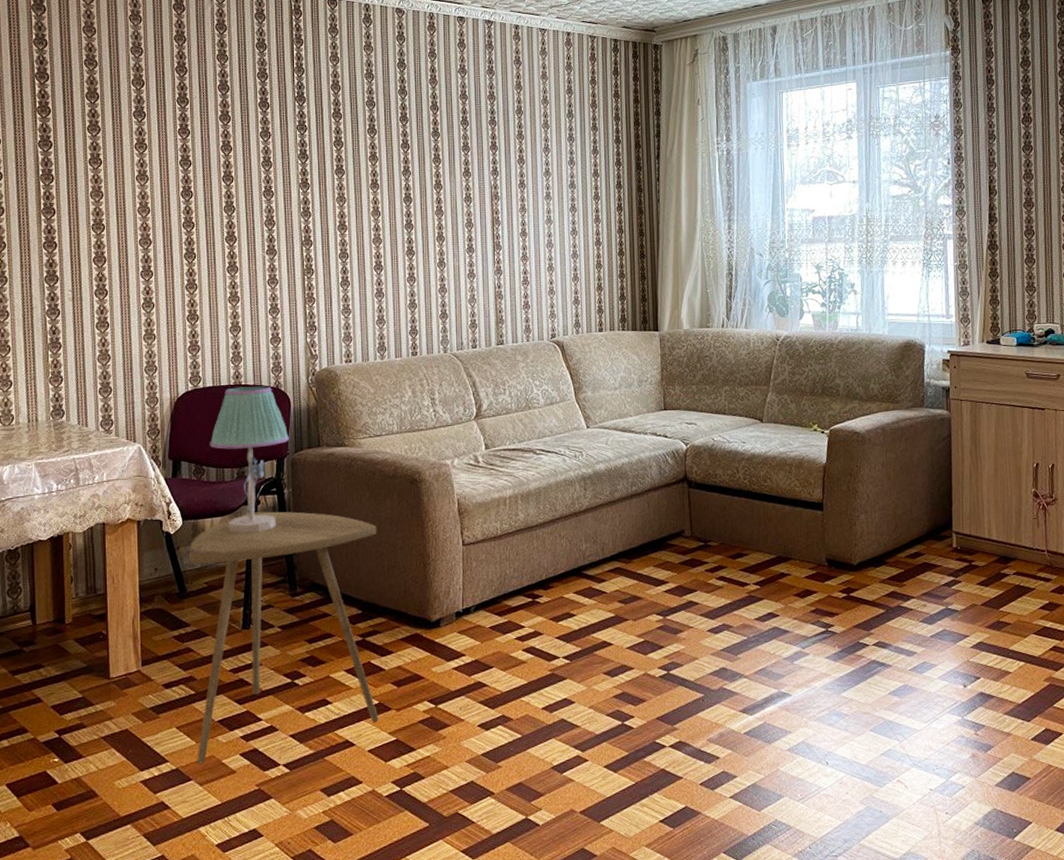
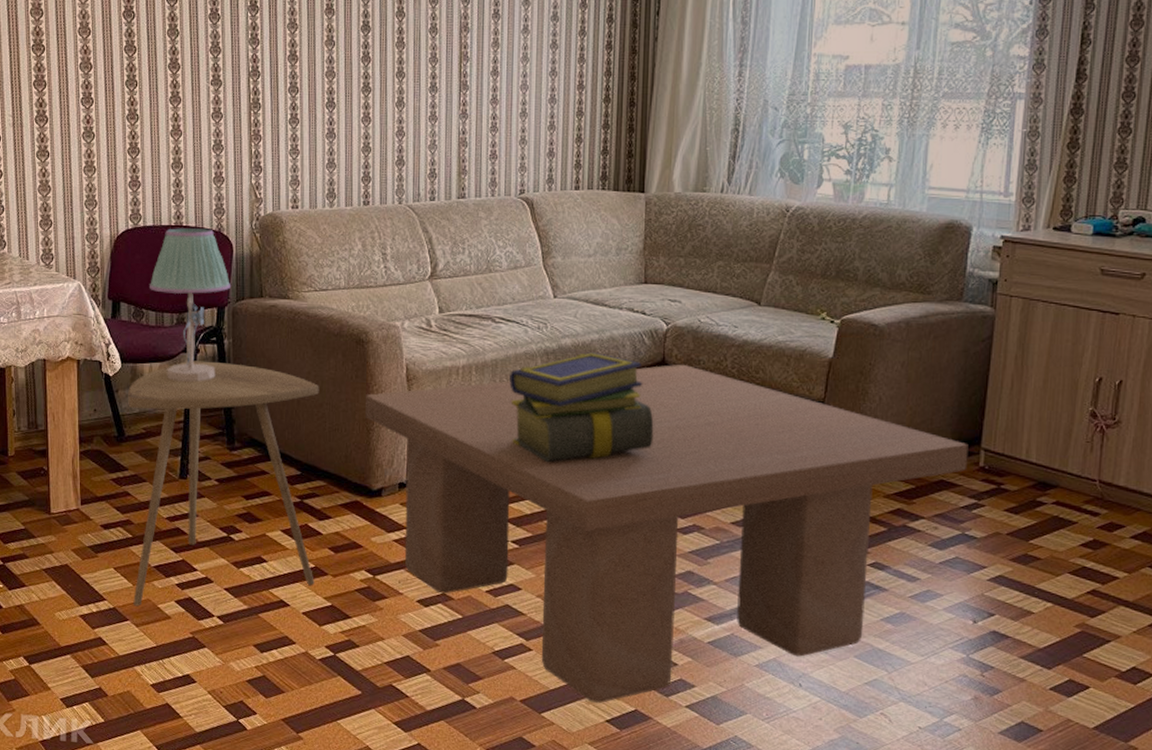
coffee table: none [421,479,944,805] -> present [365,364,969,703]
stack of books: none [552,475,682,580] -> present [509,352,654,463]

